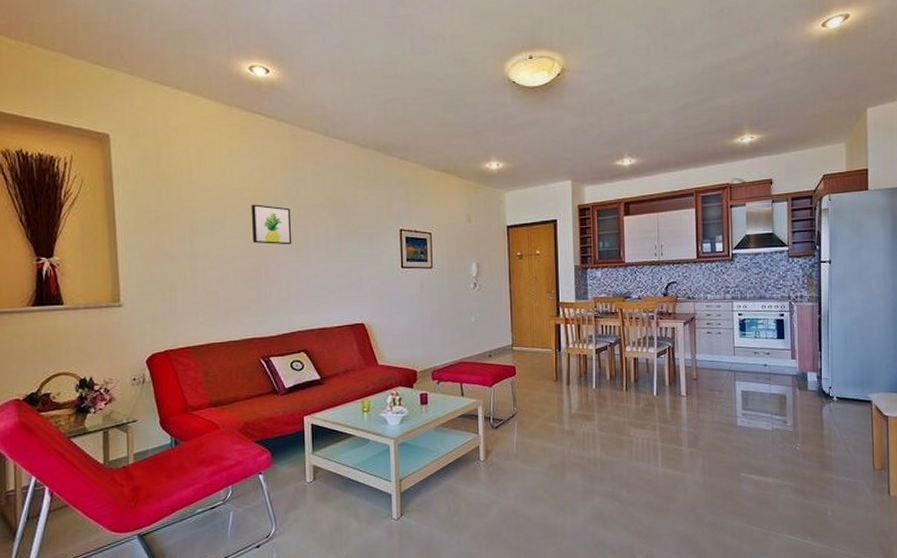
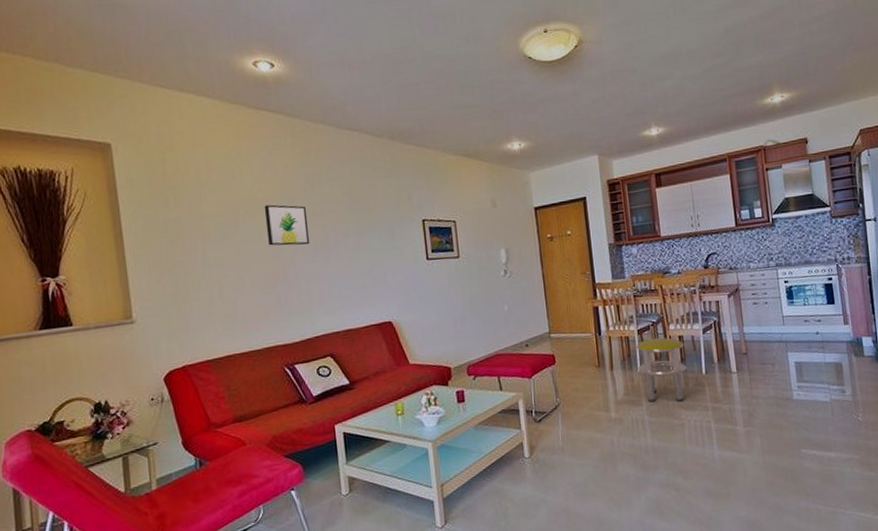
stool: none [593,358,640,419] -> present [637,337,688,403]

